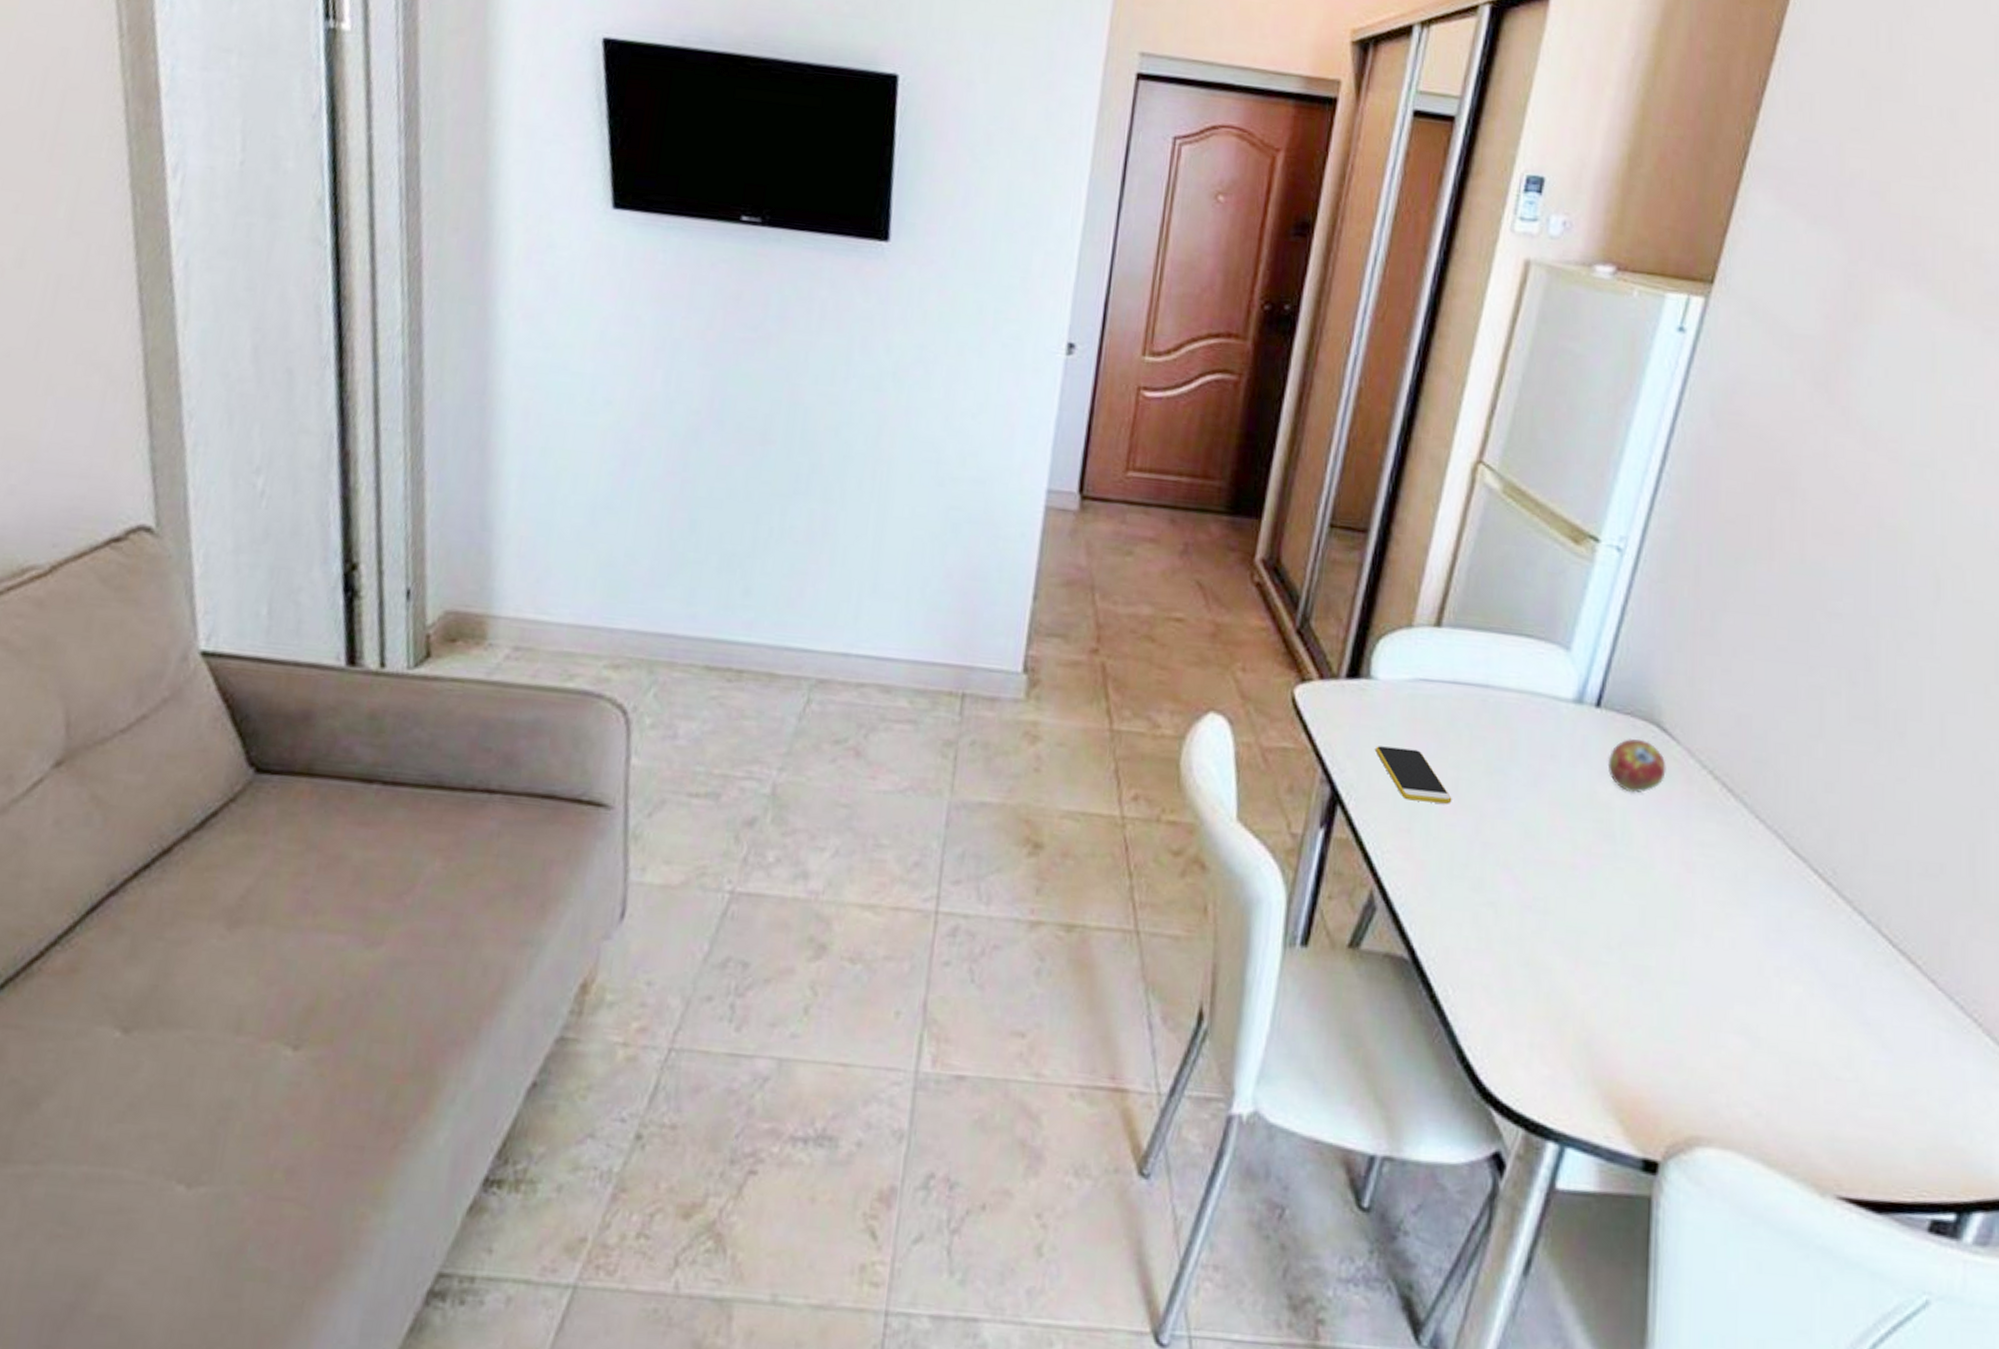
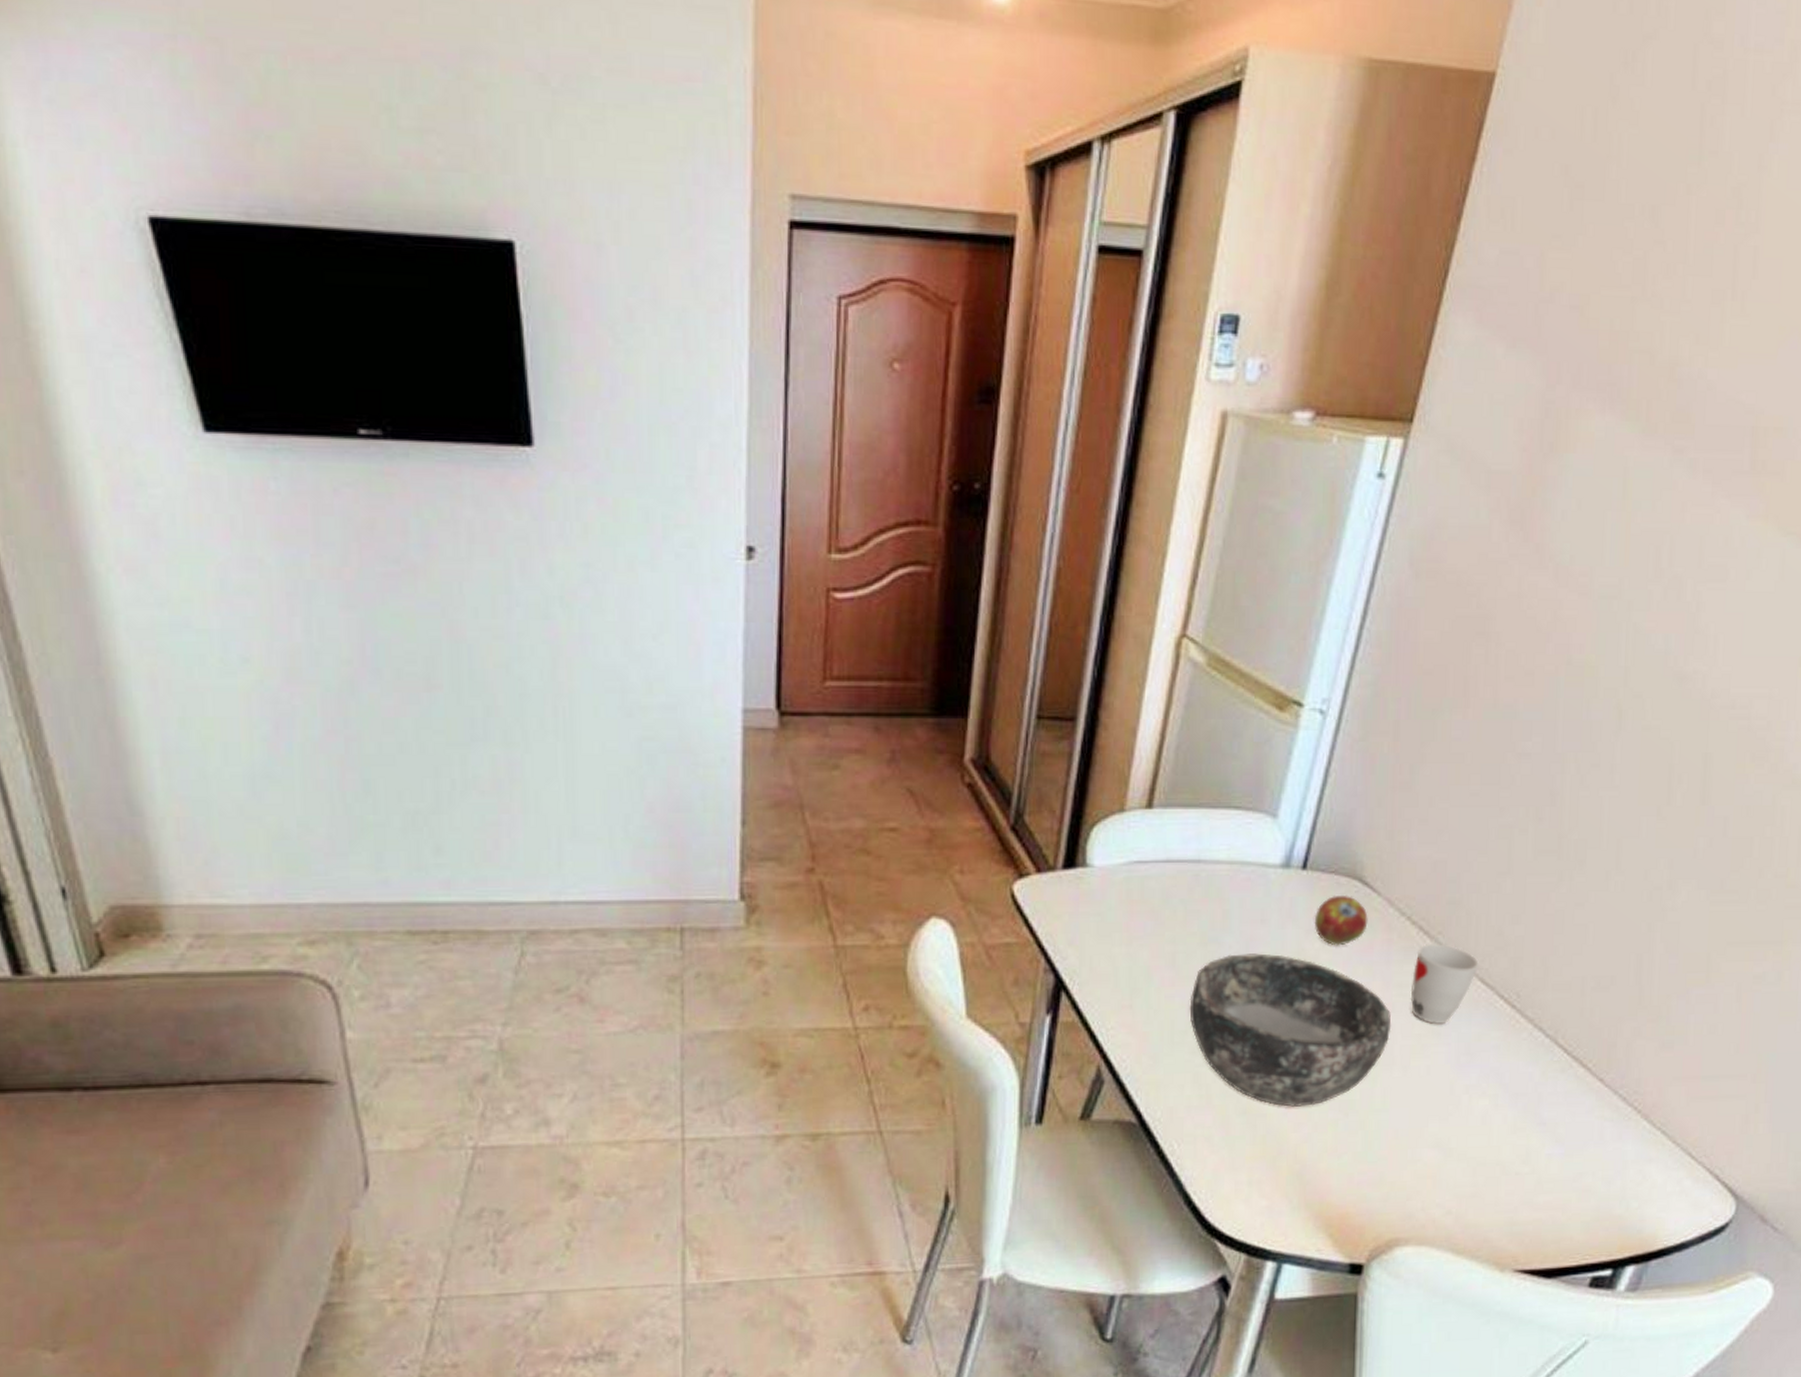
smartphone: present [1375,746,1452,804] -> none [1095,930,1170,978]
bowl: none [1471,787,1692,967] -> present [1189,953,1392,1107]
cup: none [1712,801,1789,893] -> present [1410,943,1479,1024]

